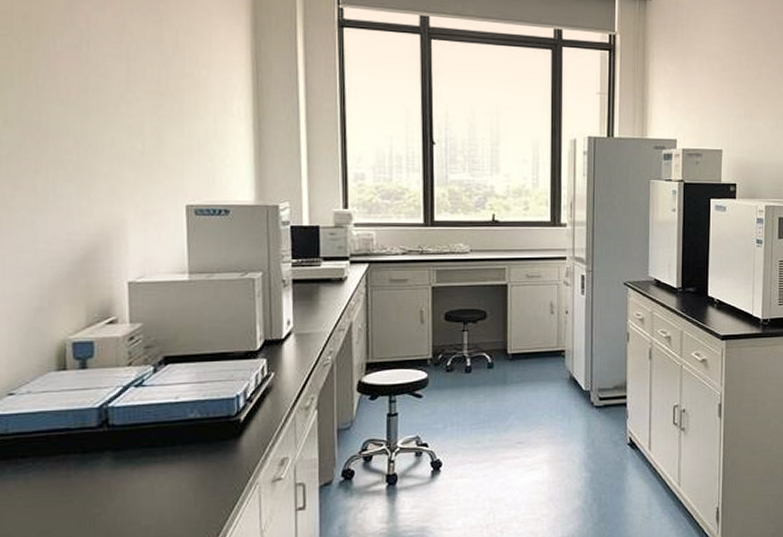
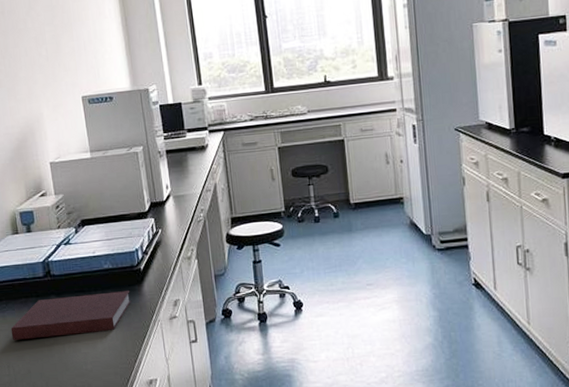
notebook: none [35,446,222,511] -> present [11,291,131,340]

